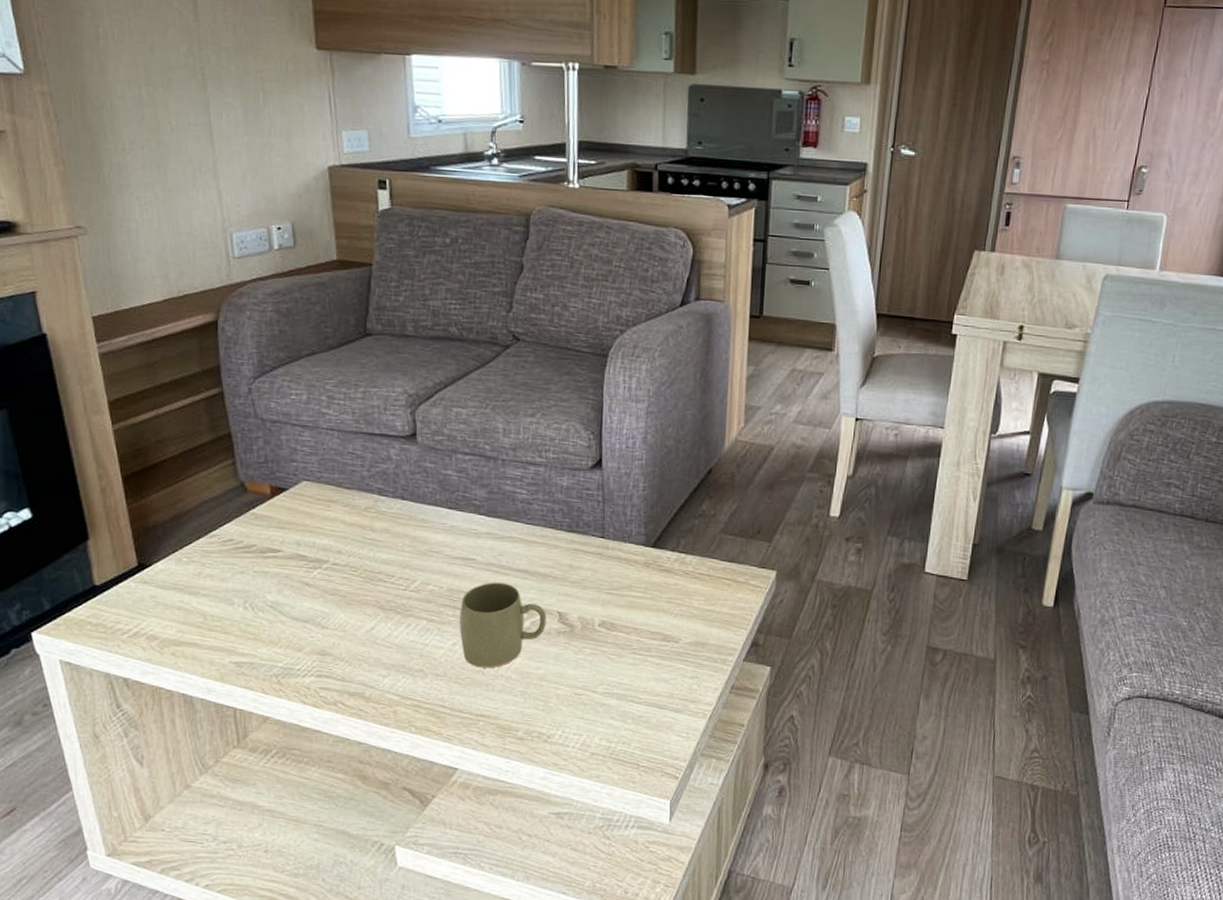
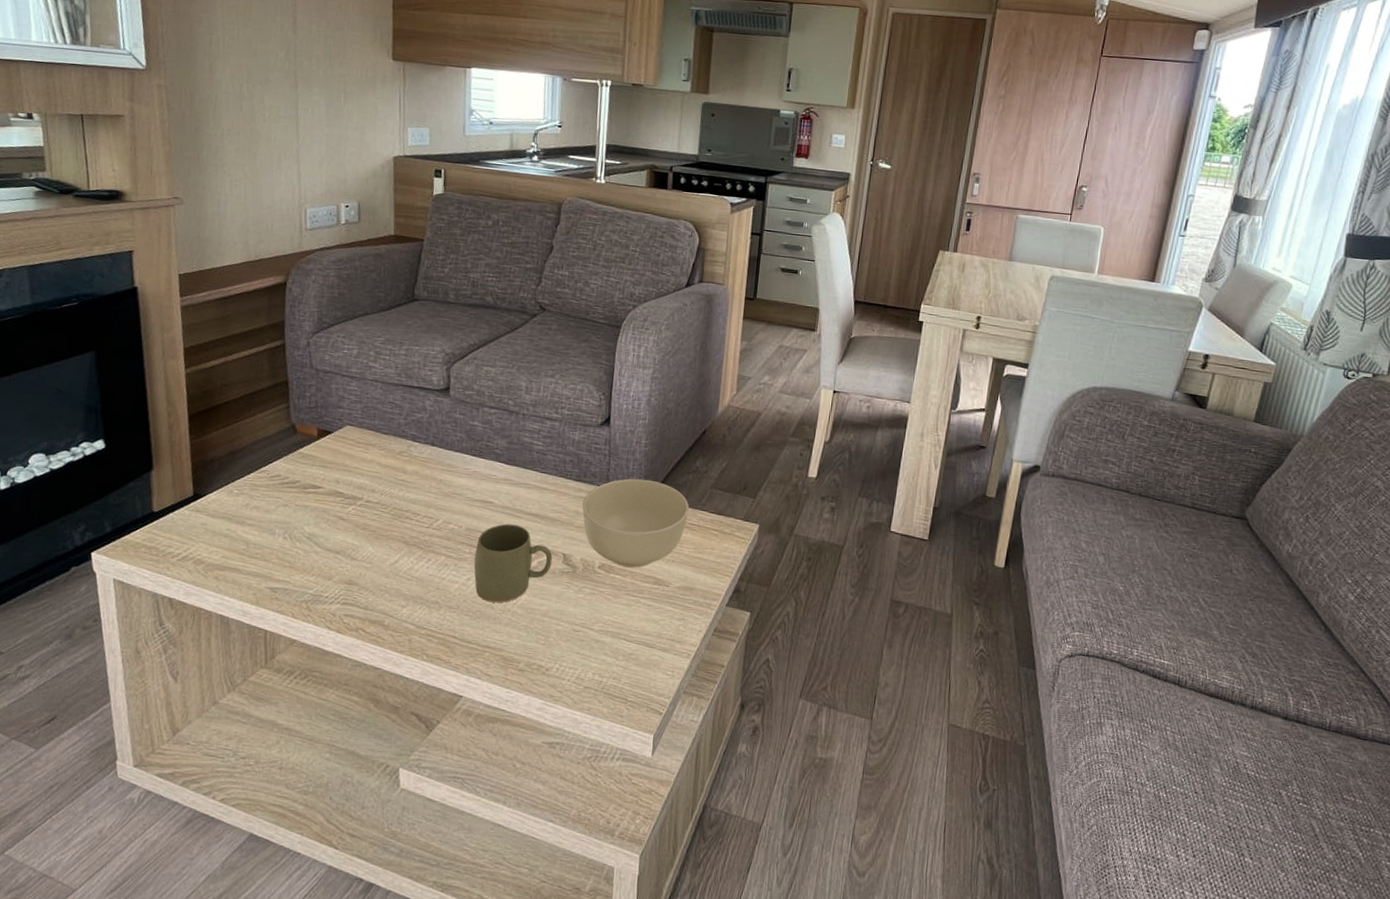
bowl: none [576,526,698,624] -> present [582,478,690,568]

